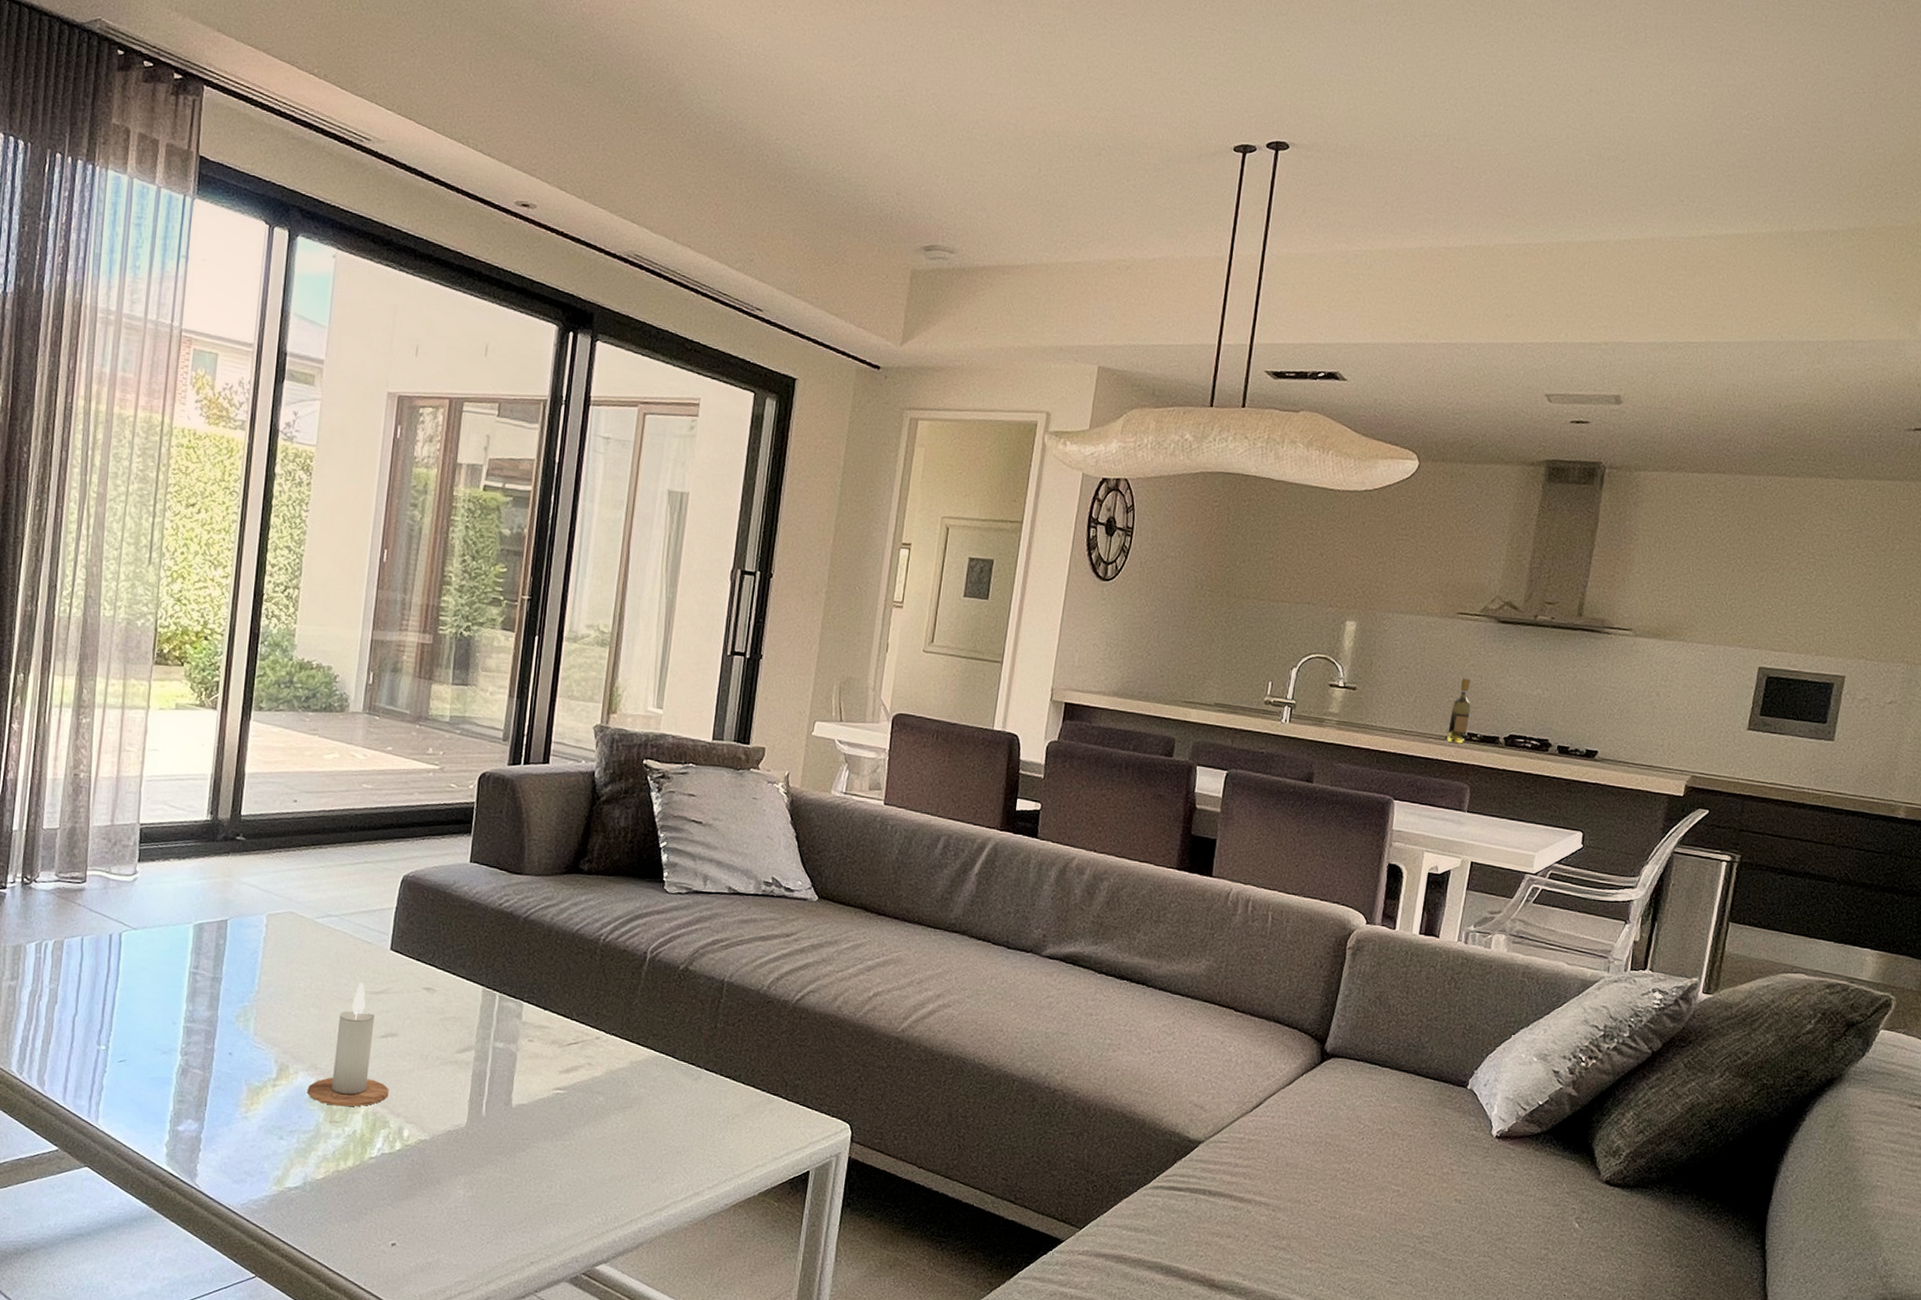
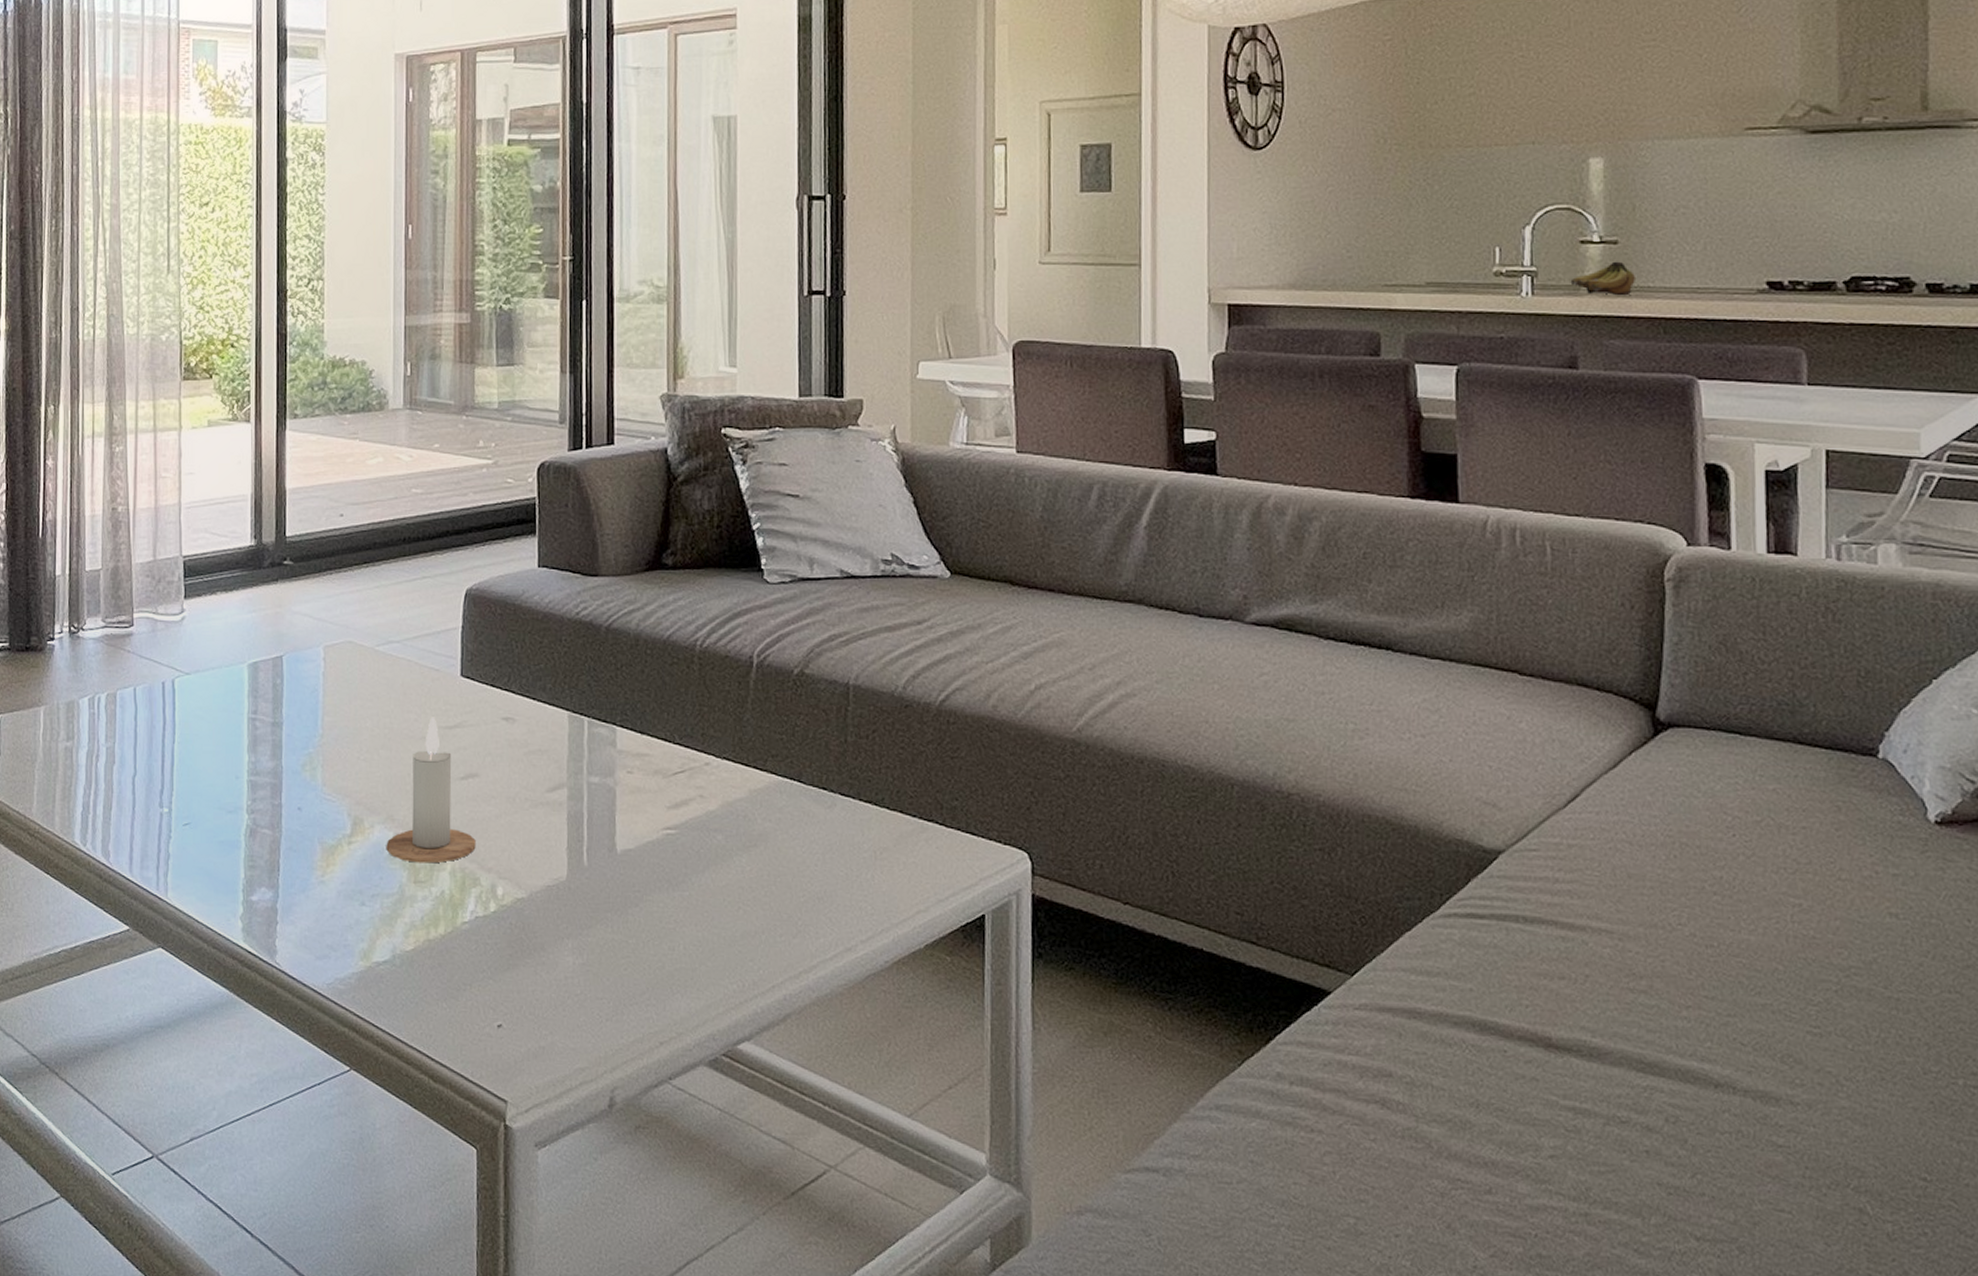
fruit: none [1317,703,1364,731] -> present [1570,261,1635,296]
bottle: present [1447,678,1471,744] -> none [1759,211,1788,297]

